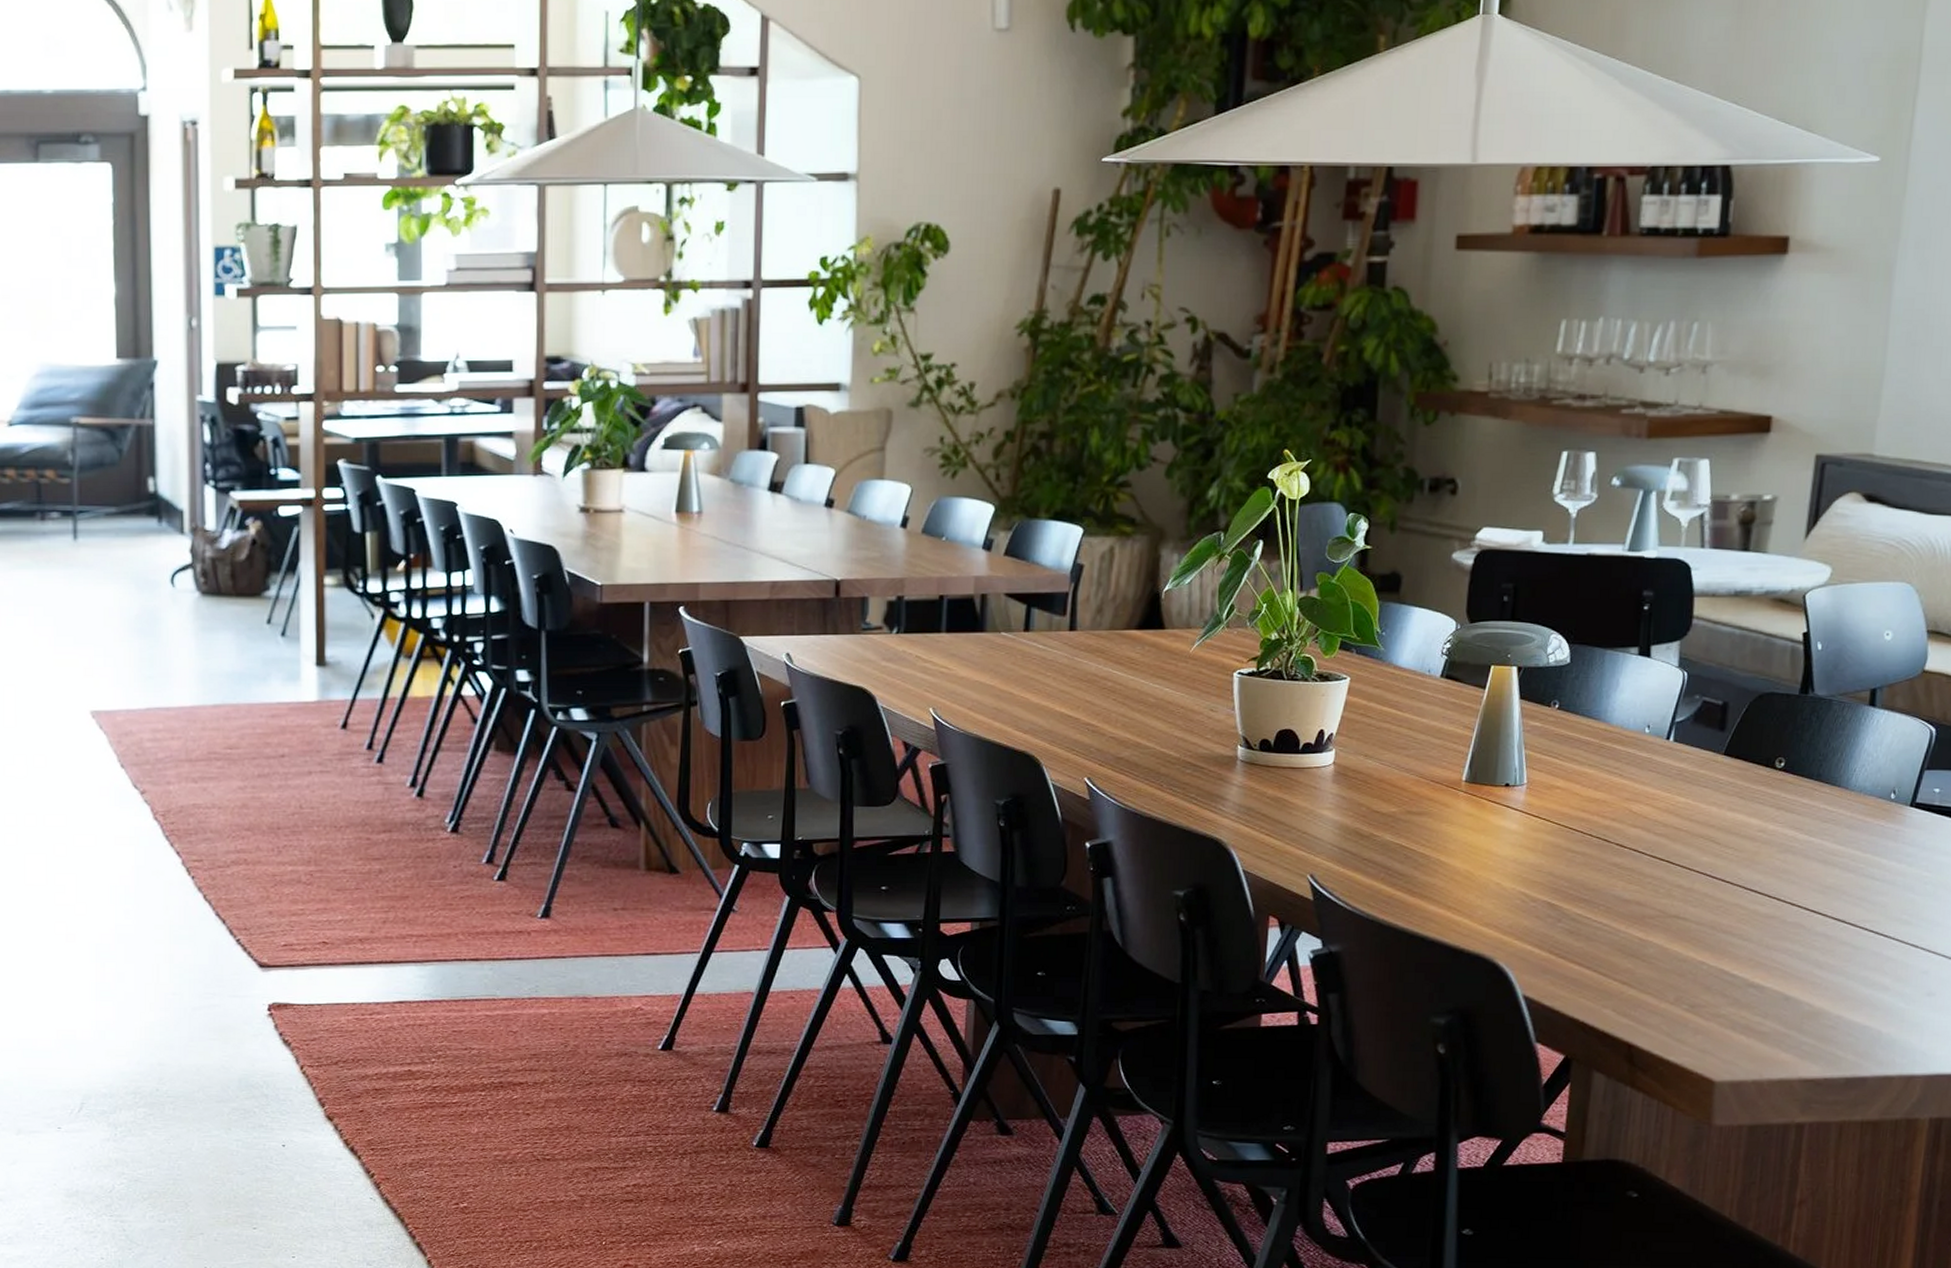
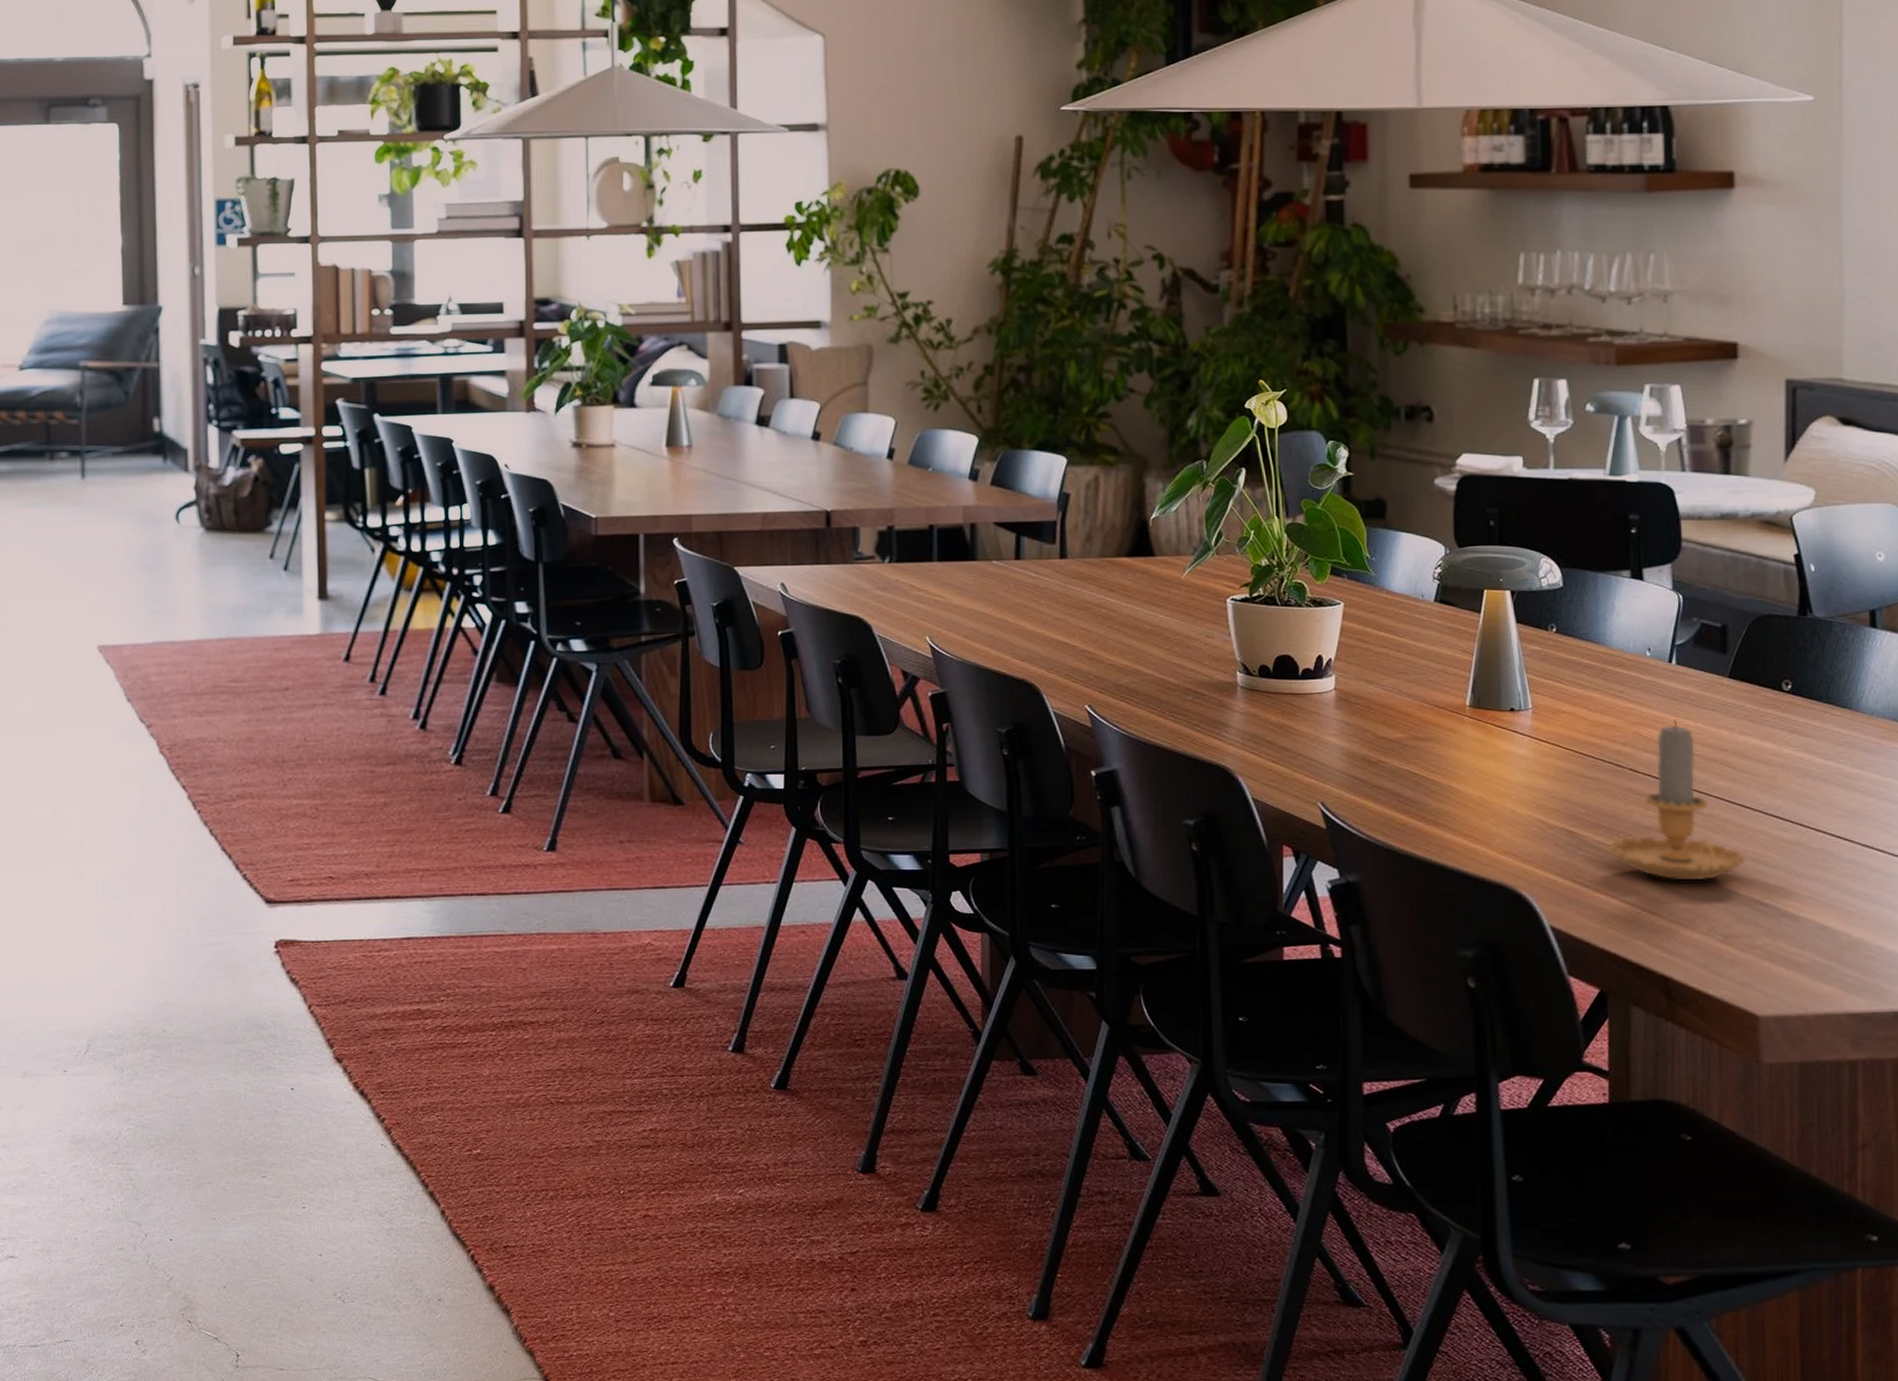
candle: none [1587,796,1720,953] -> present [1608,720,1746,881]

